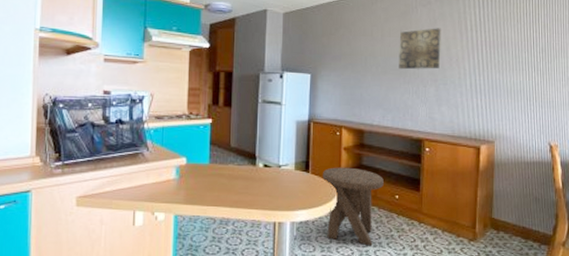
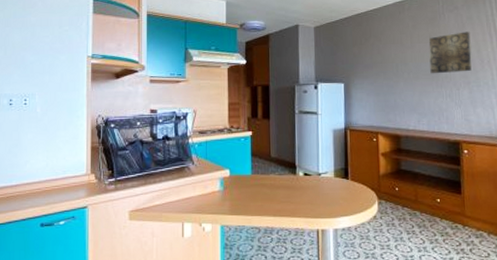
music stool: present [322,167,384,246] -> none [361,172,424,251]

